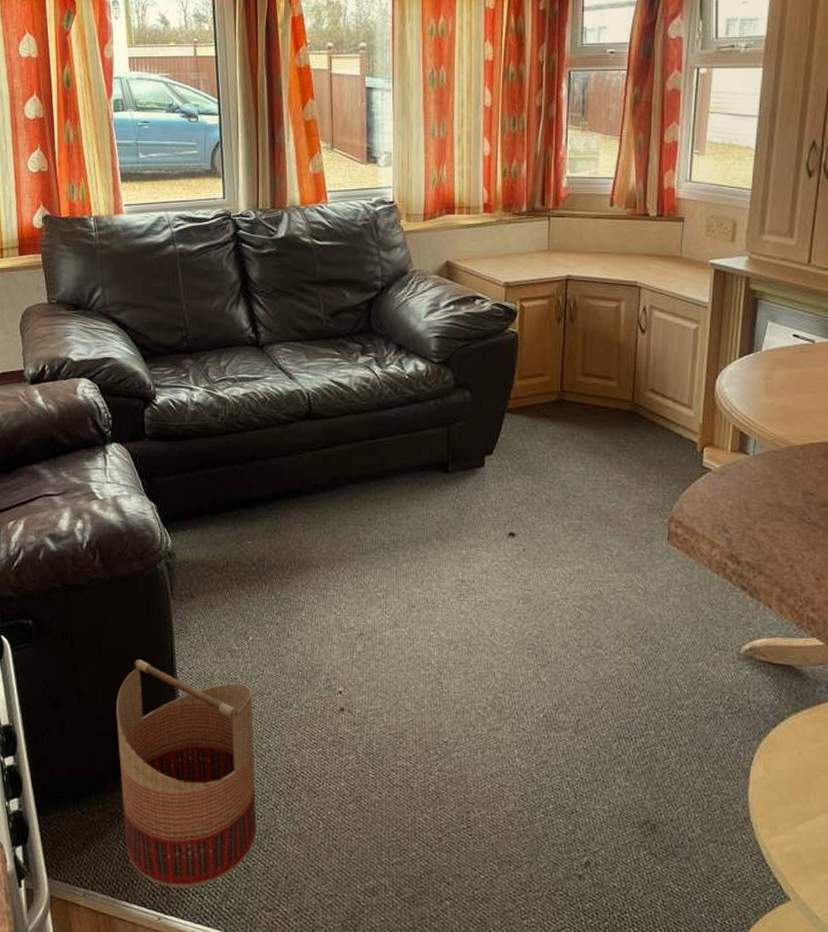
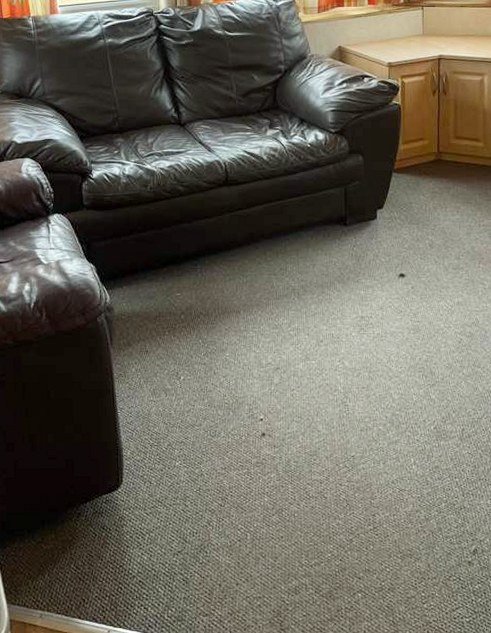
basket: present [116,659,257,888] -> none [65,403,193,603]

